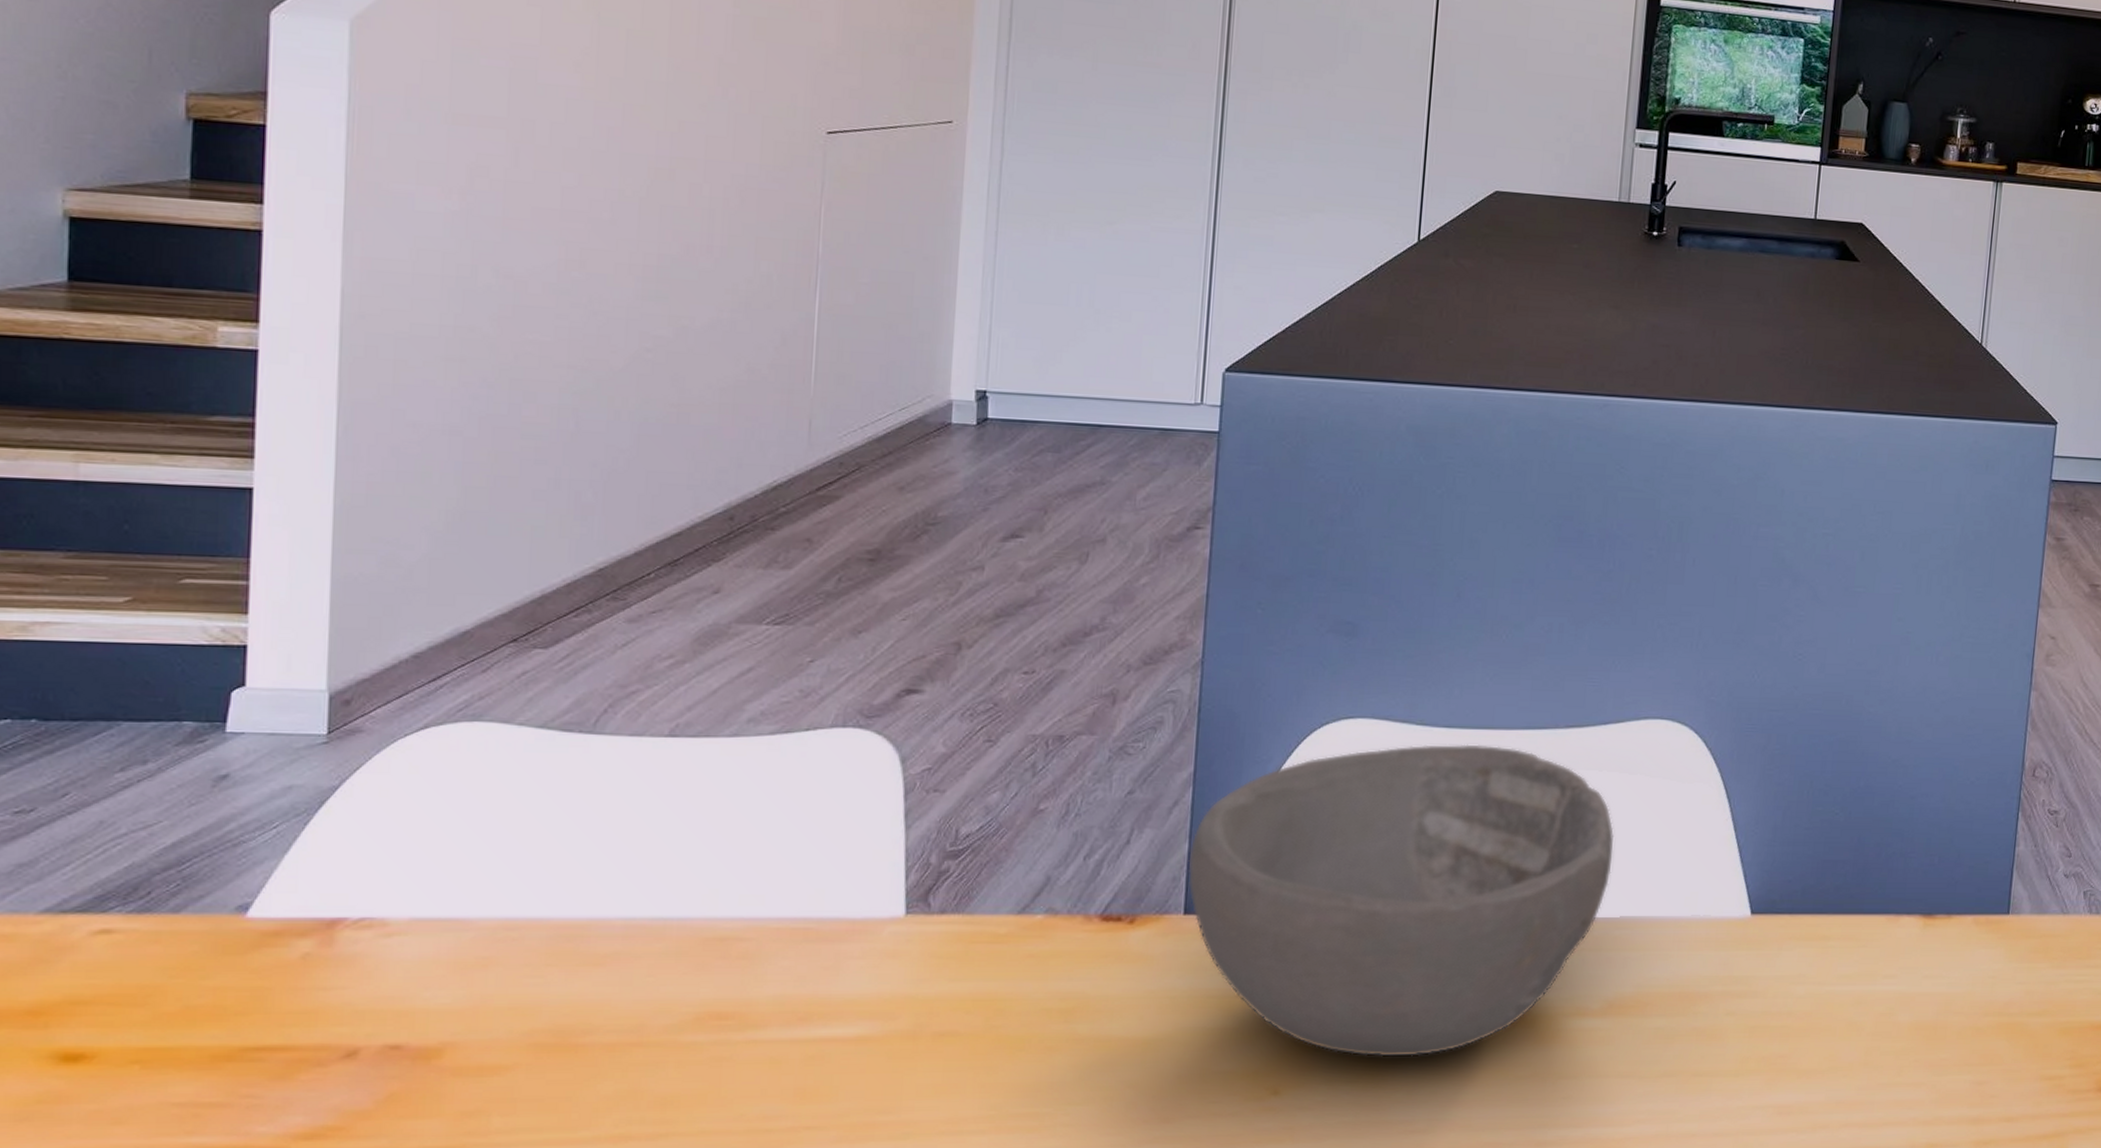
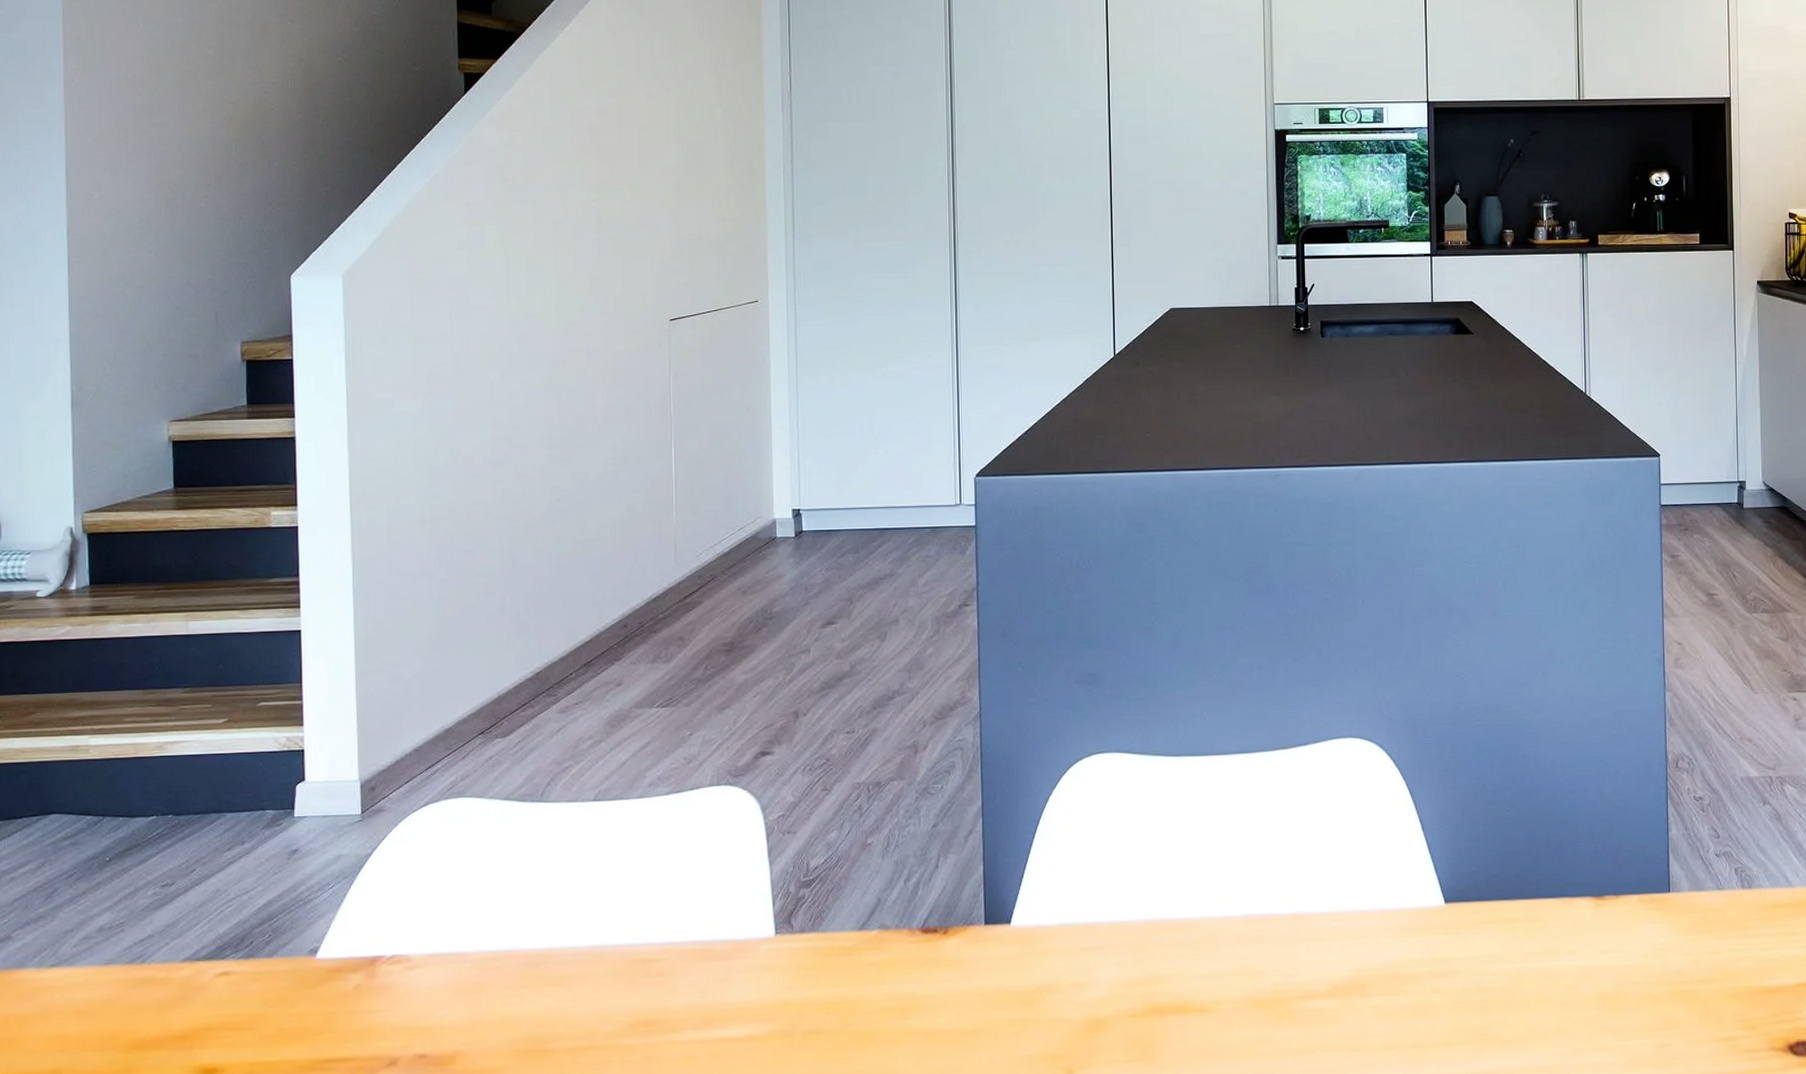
bowl: present [1188,744,1615,1057] -> none [984,769,1323,1039]

